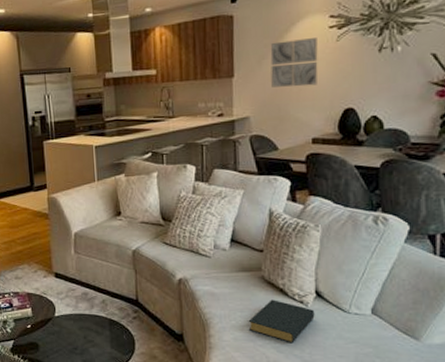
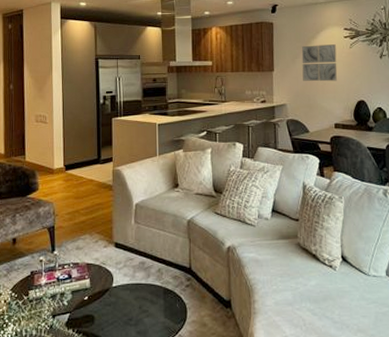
hardback book: present [248,299,315,344] -> none [287,265,342,306]

